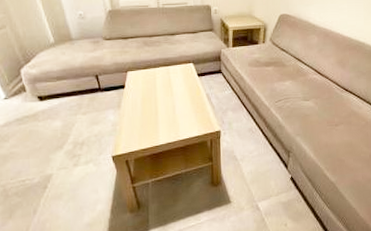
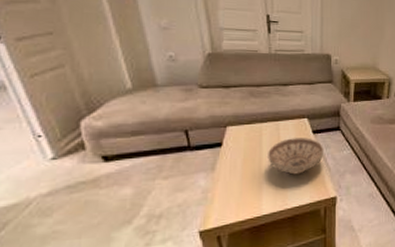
decorative bowl: none [161,80,208,112] -> present [268,138,323,175]

